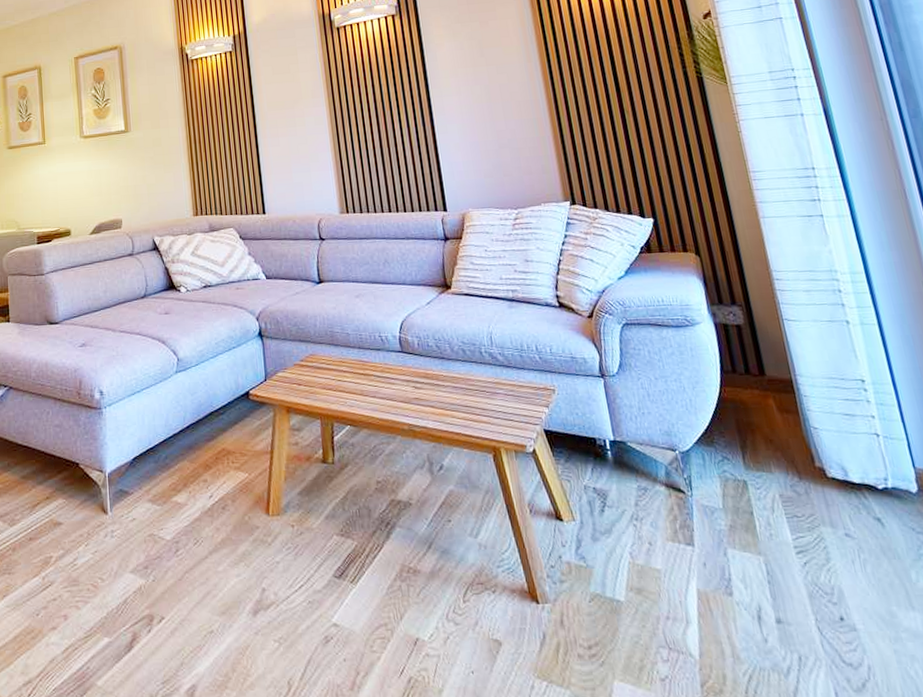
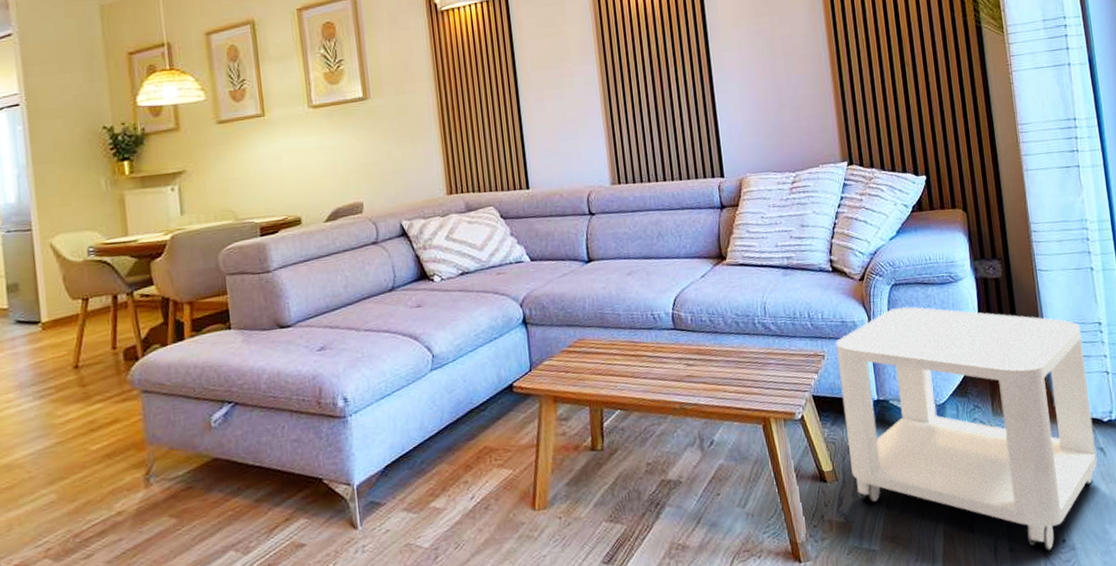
side table: none [566,347,875,628] -> present [836,306,1098,551]

